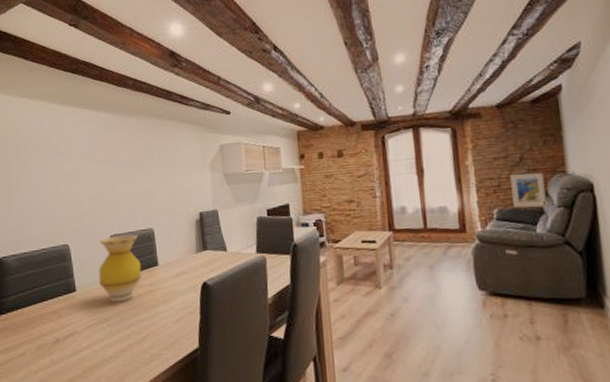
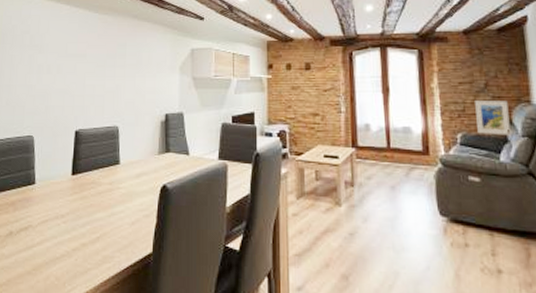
vase: present [99,234,142,303] -> none [59,130,102,199]

